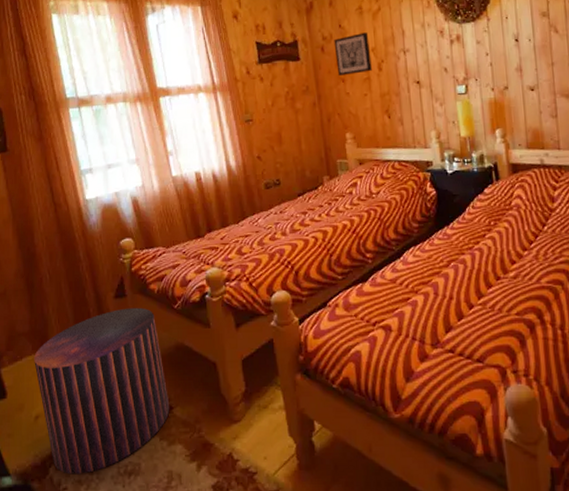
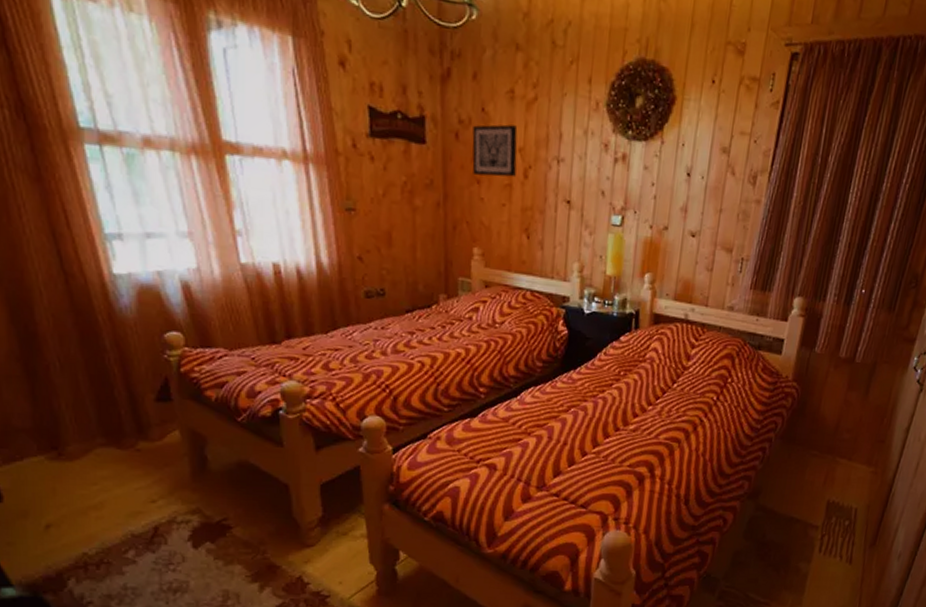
stool: present [34,307,170,475] -> none [41,414,228,589]

